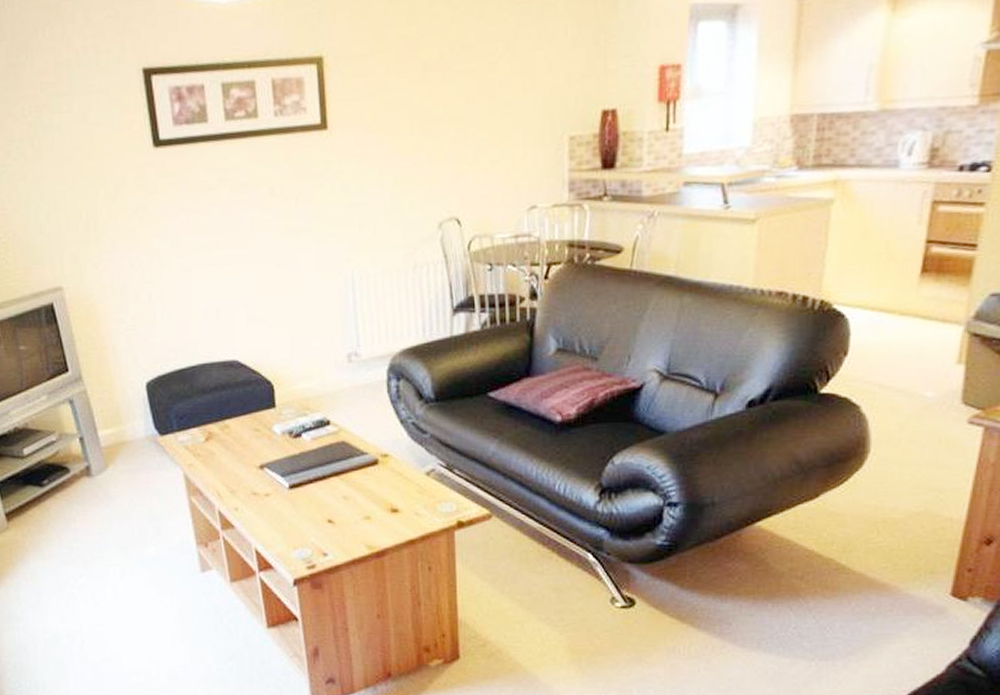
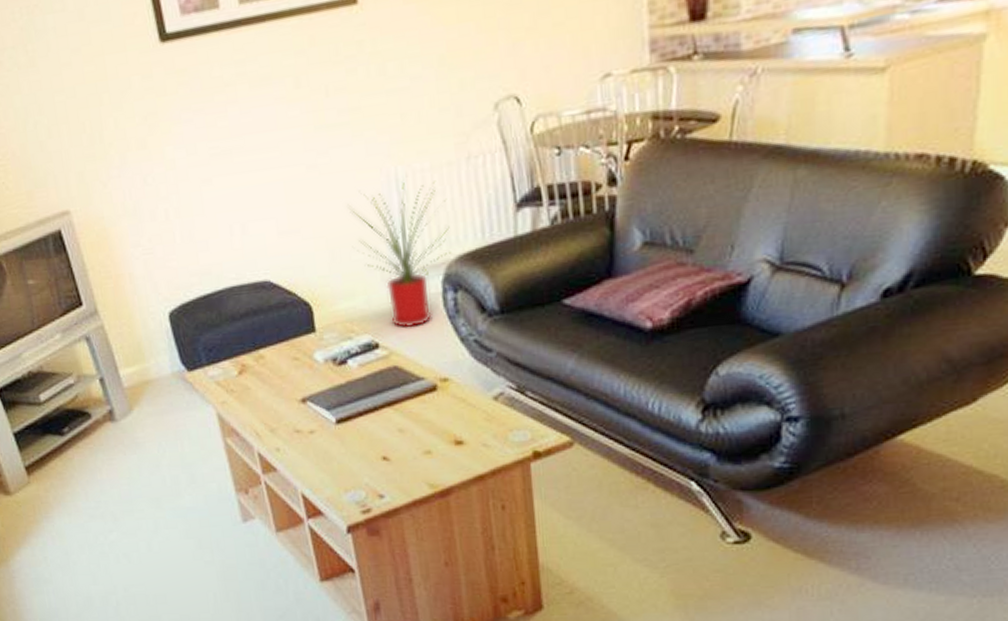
house plant: none [310,283,397,409] -> present [348,180,452,329]

